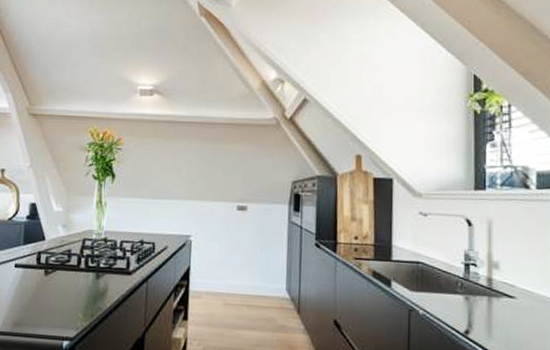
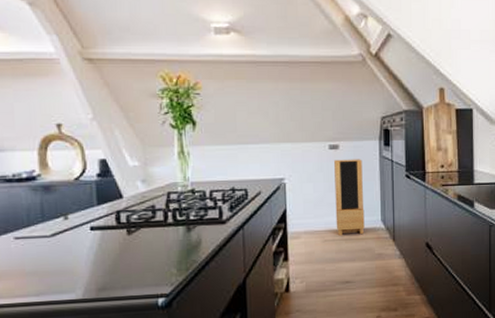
storage cabinet: none [238,221,270,303] -> present [334,159,365,236]

